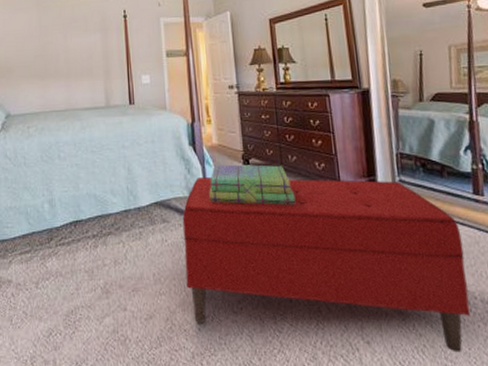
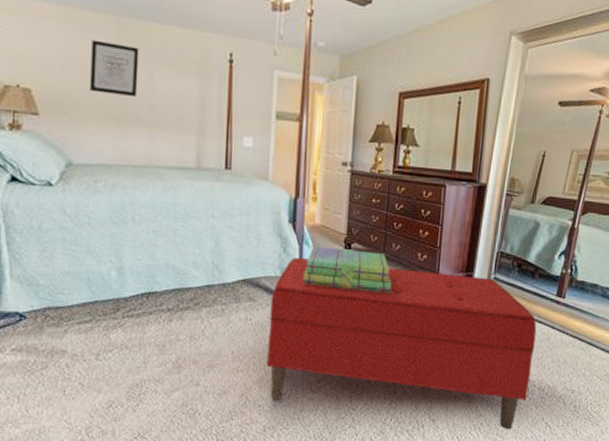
wall art: none [20,17,56,57] -> present [89,39,139,98]

